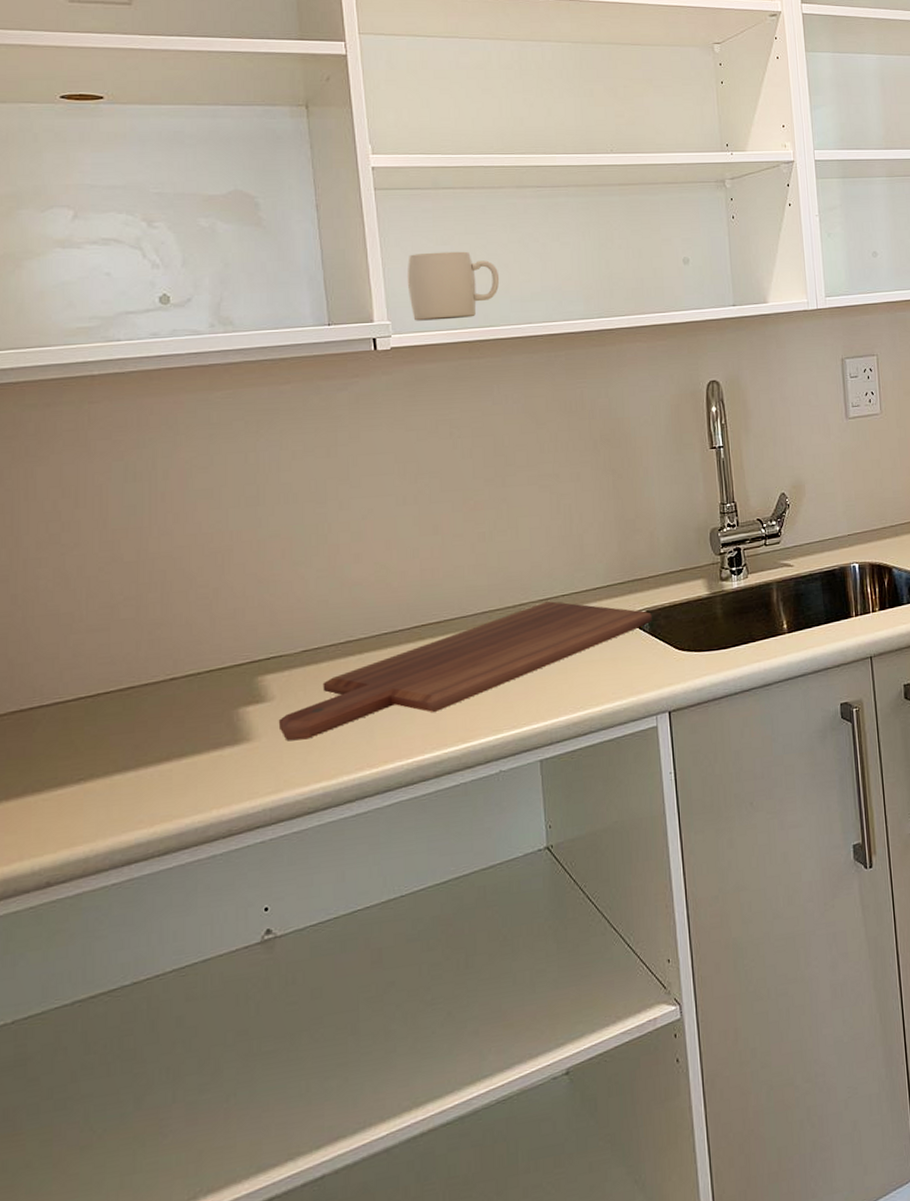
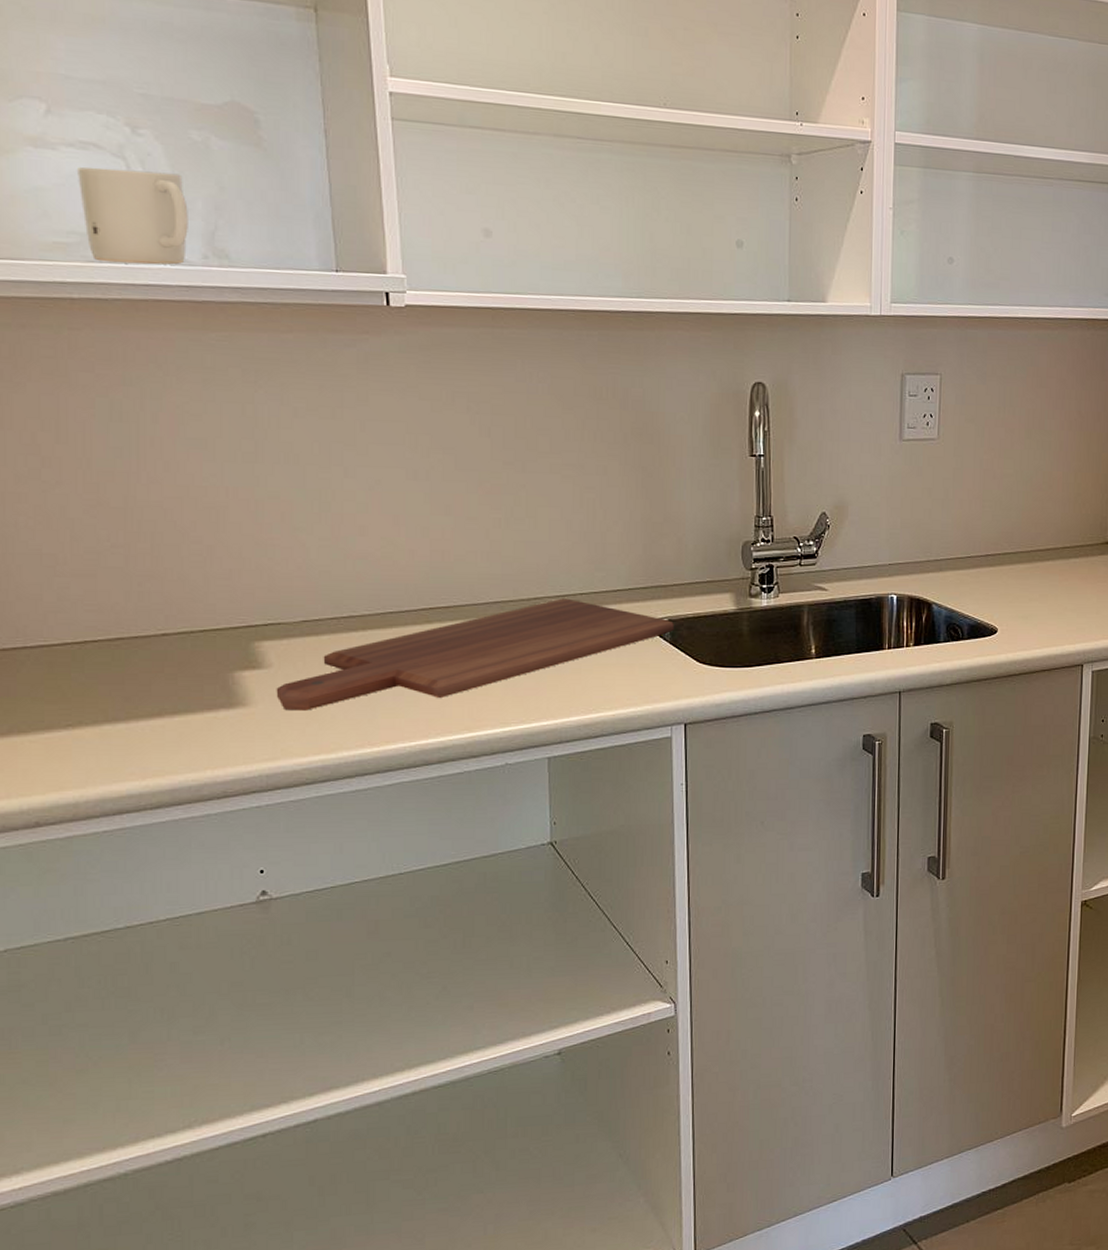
mug: none [98,257,197,340] -> present [76,167,188,265]
mug: present [407,251,500,321] -> none [425,200,530,281]

